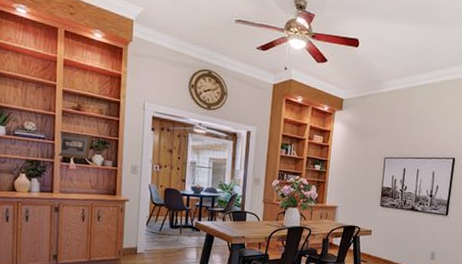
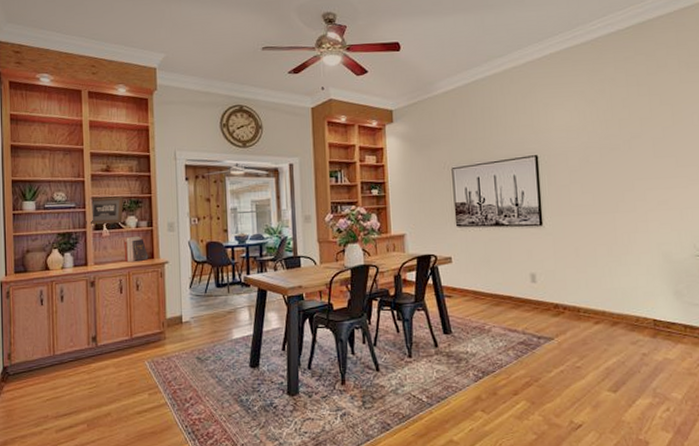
books: none [88,173,111,197] -> present [123,235,149,262]

